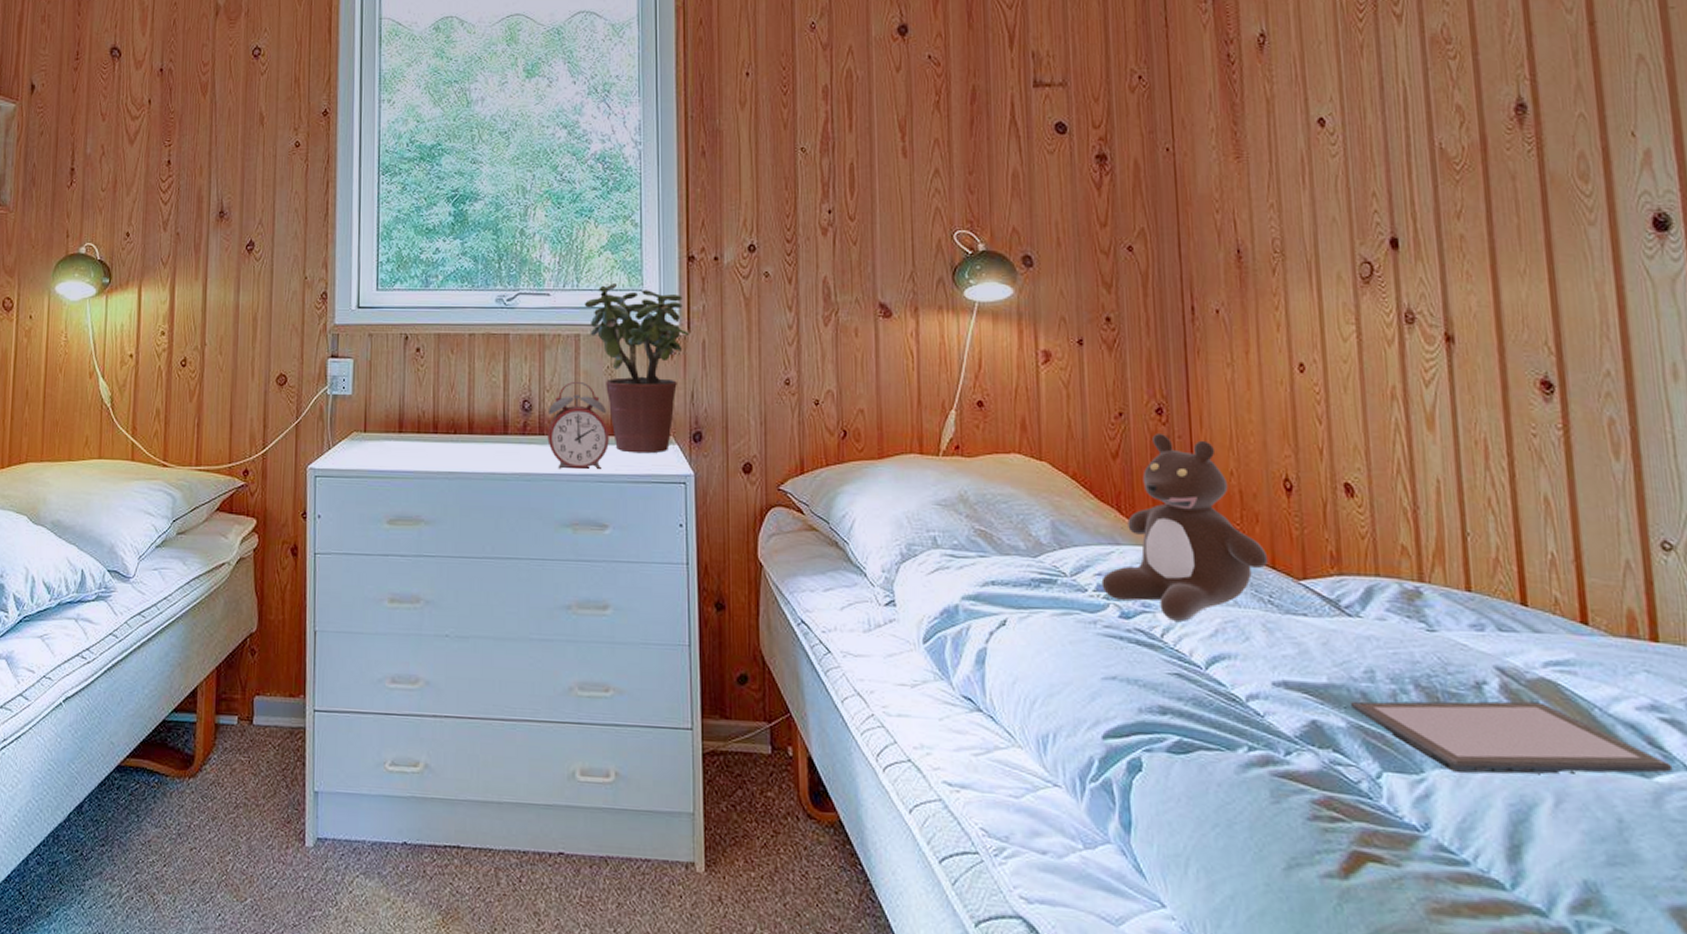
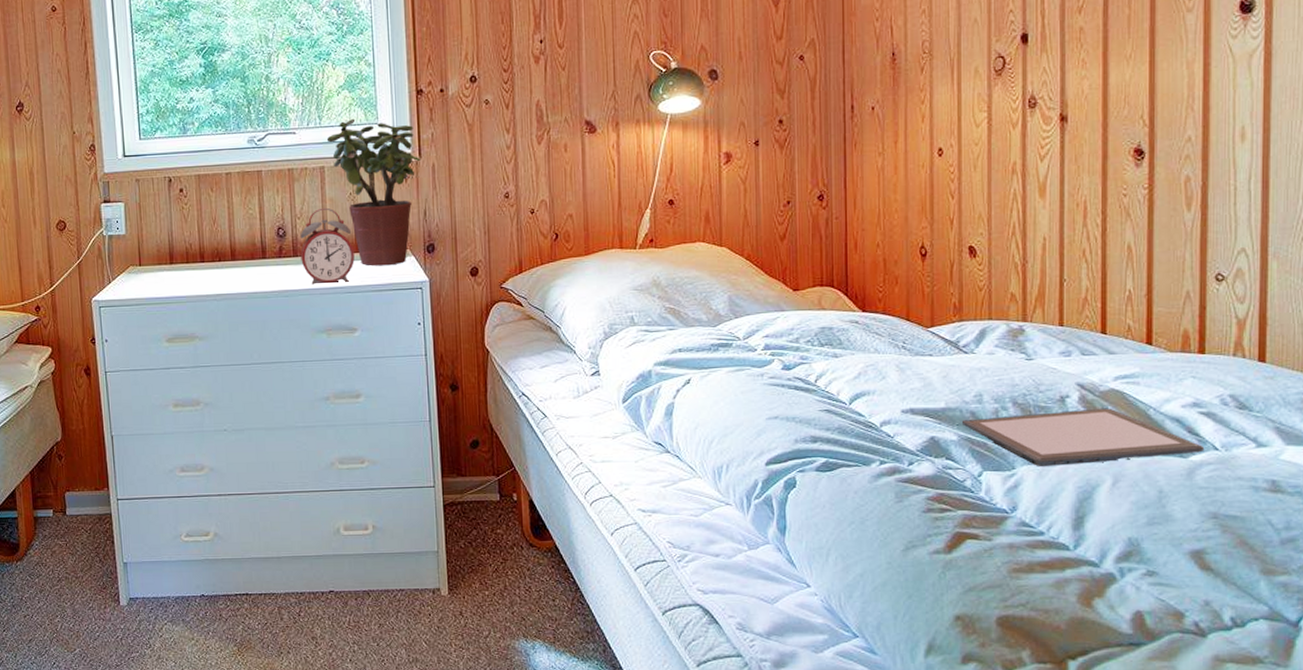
stuffed animal: present [1101,434,1269,621] -> none [768,217,904,369]

